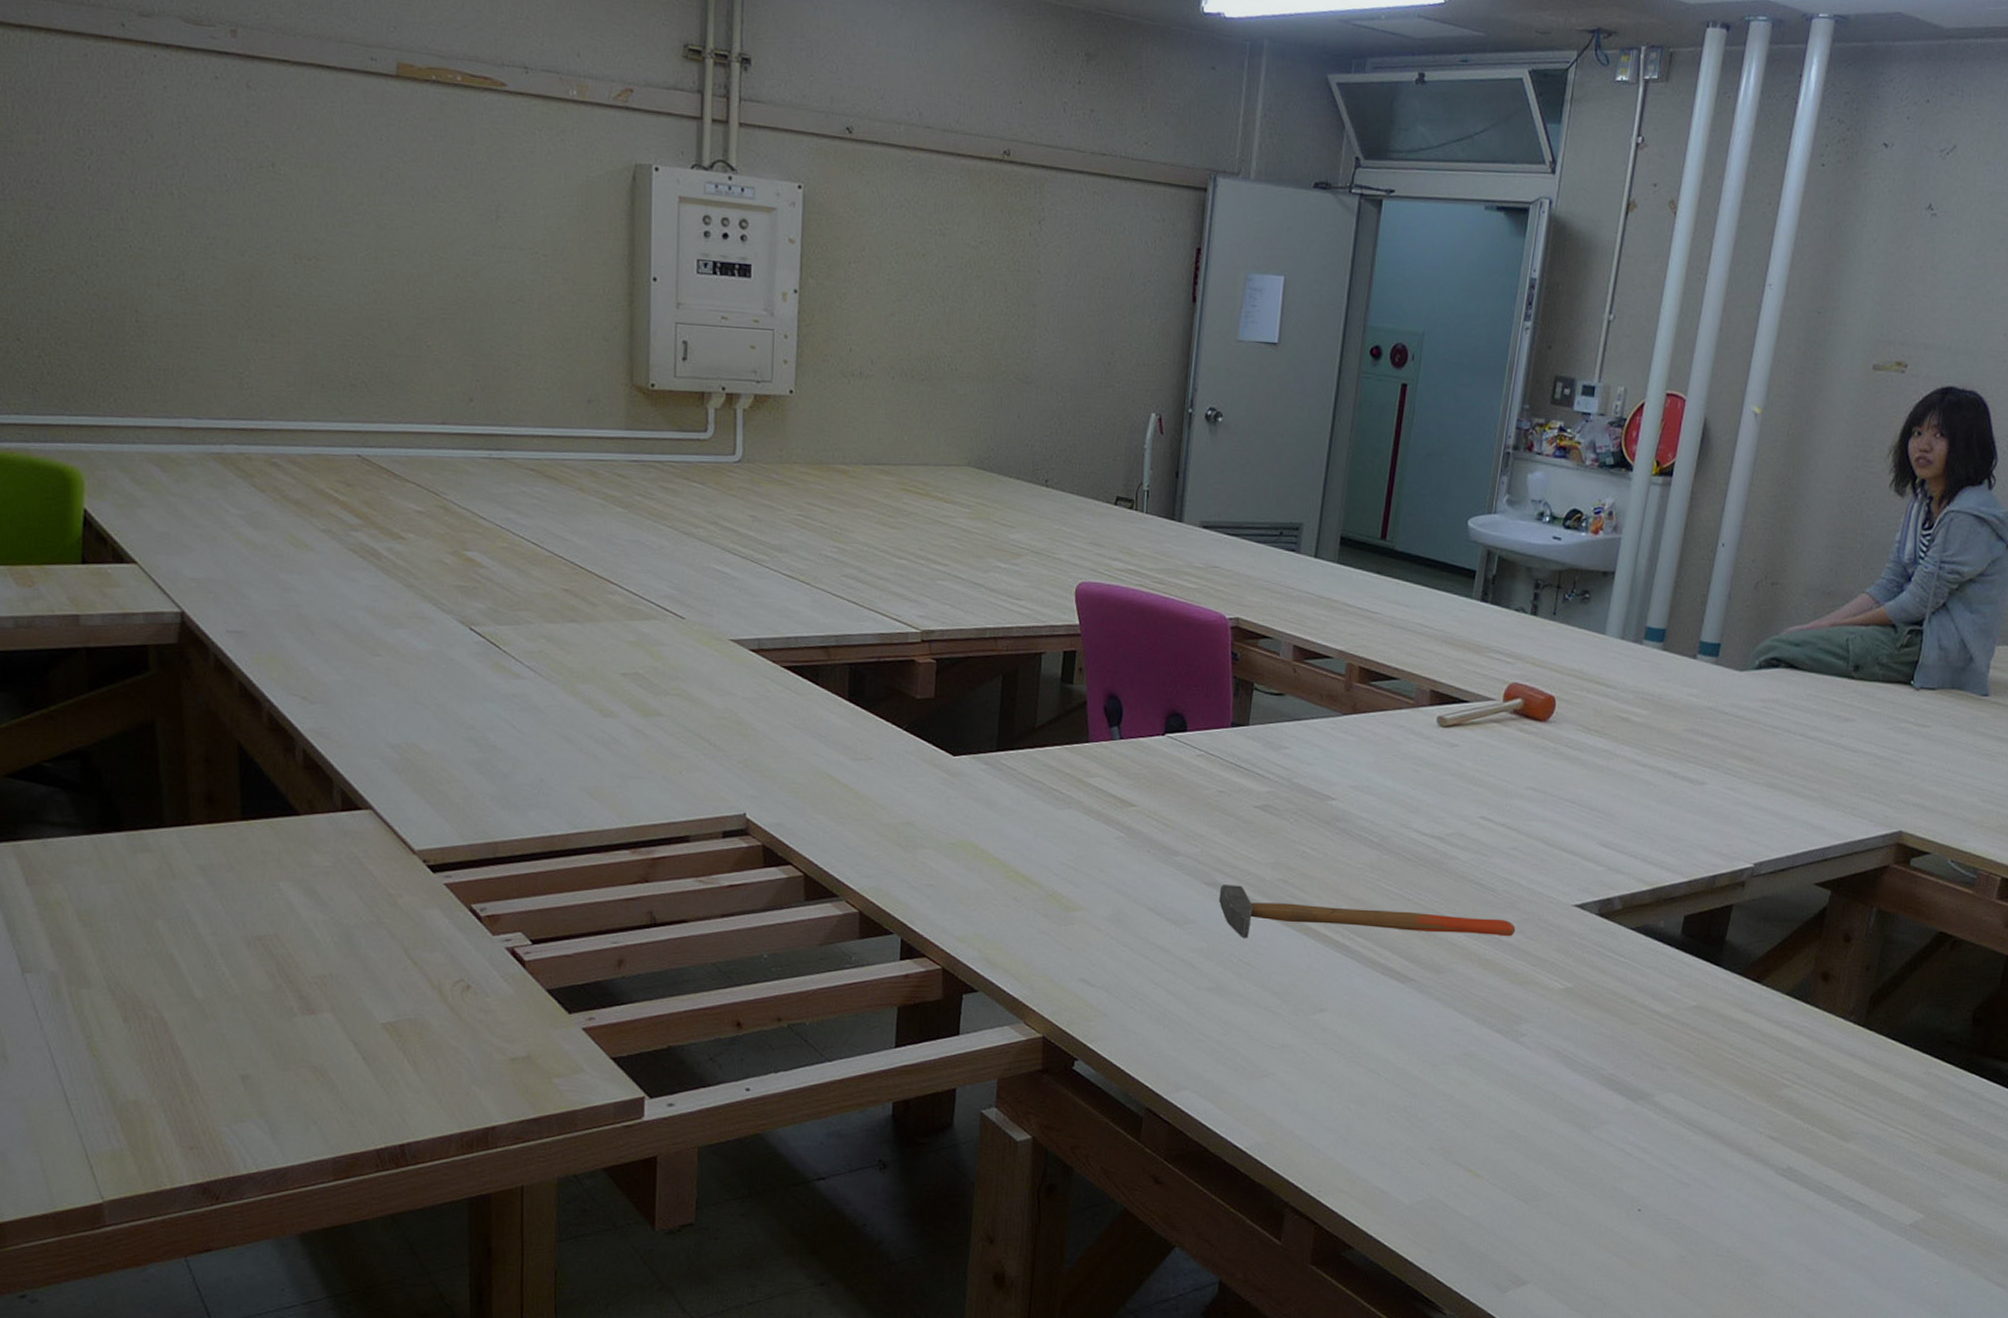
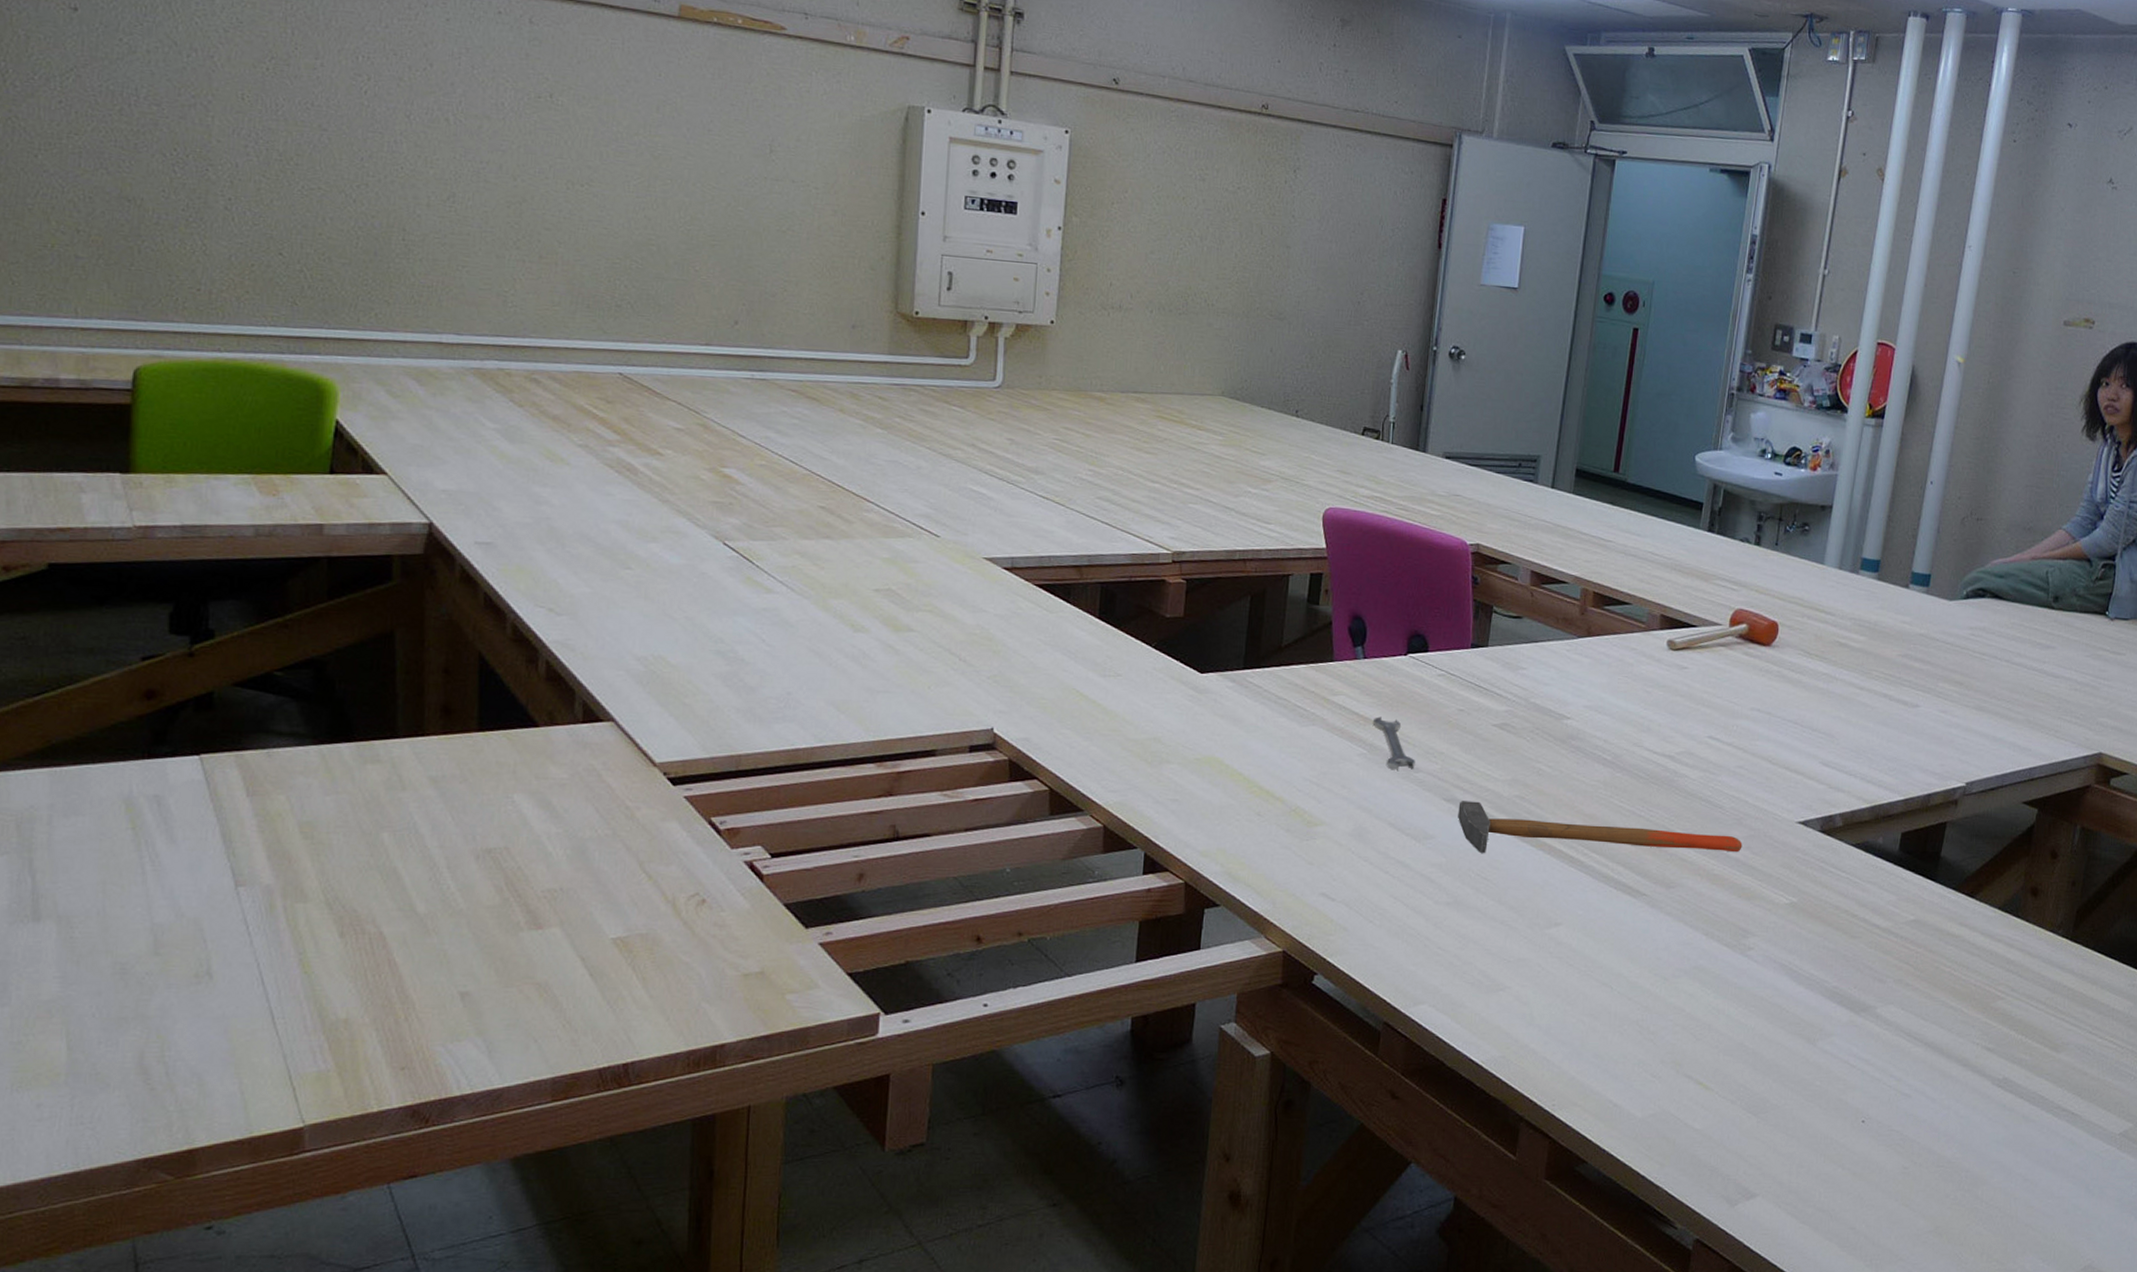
wrench: none [1130,799,1175,854] -> present [1372,716,1415,770]

